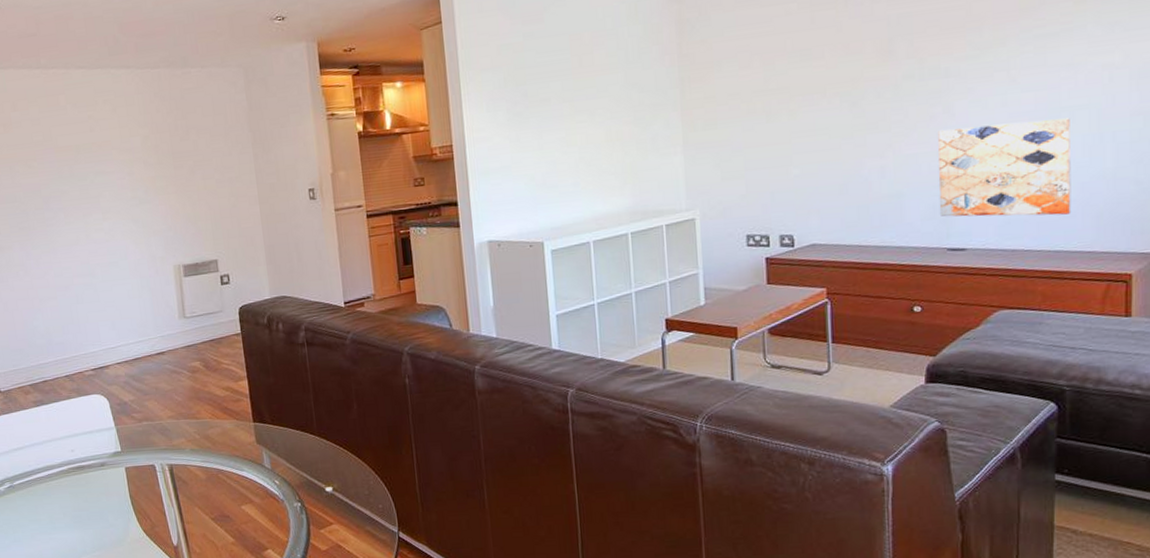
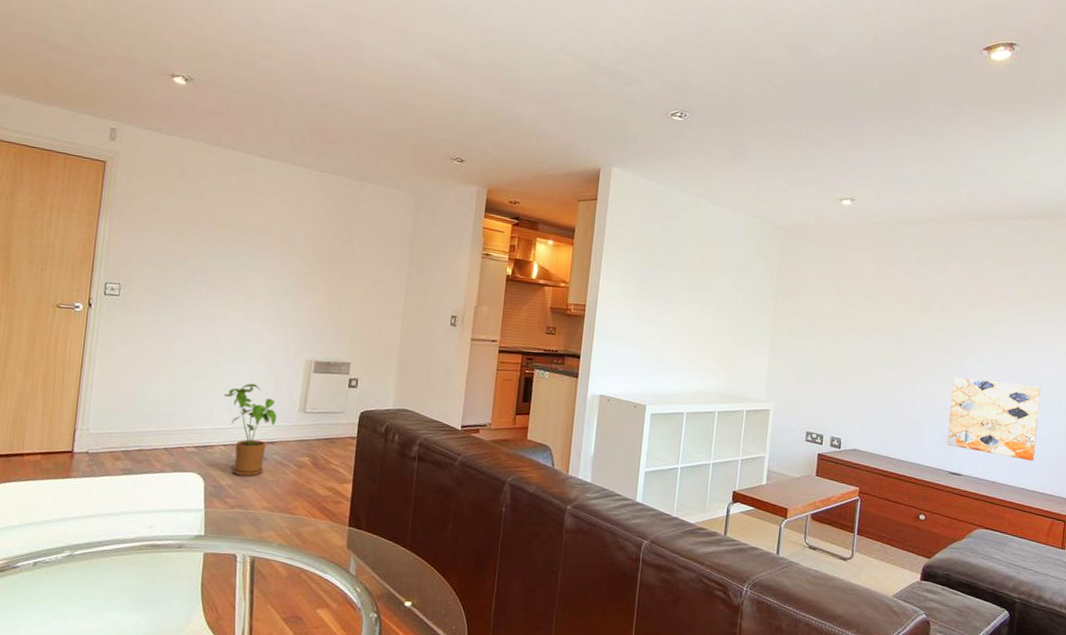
house plant: none [105,299,160,390] -> present [224,384,277,477]

